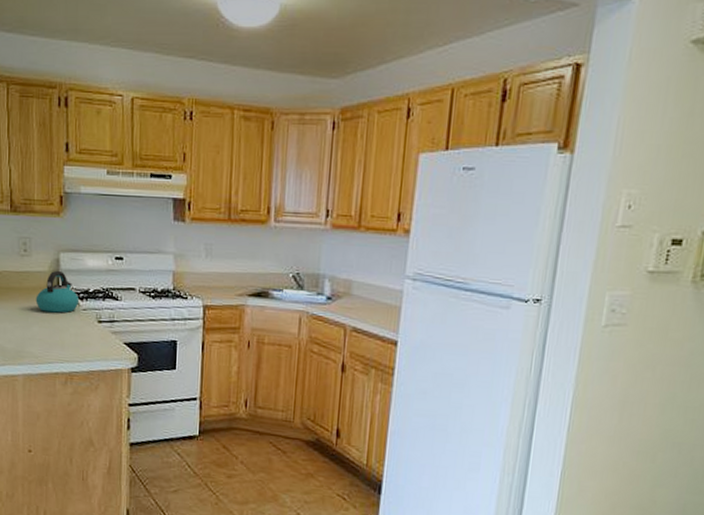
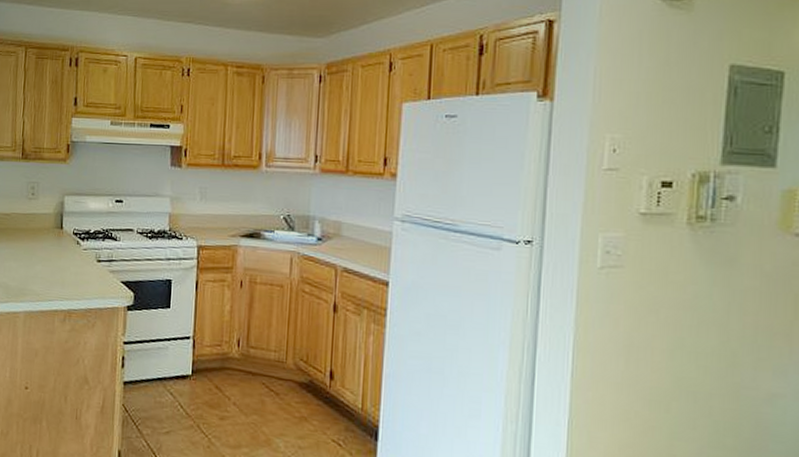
kettle: present [35,270,78,313] -> none [40,212,80,253]

